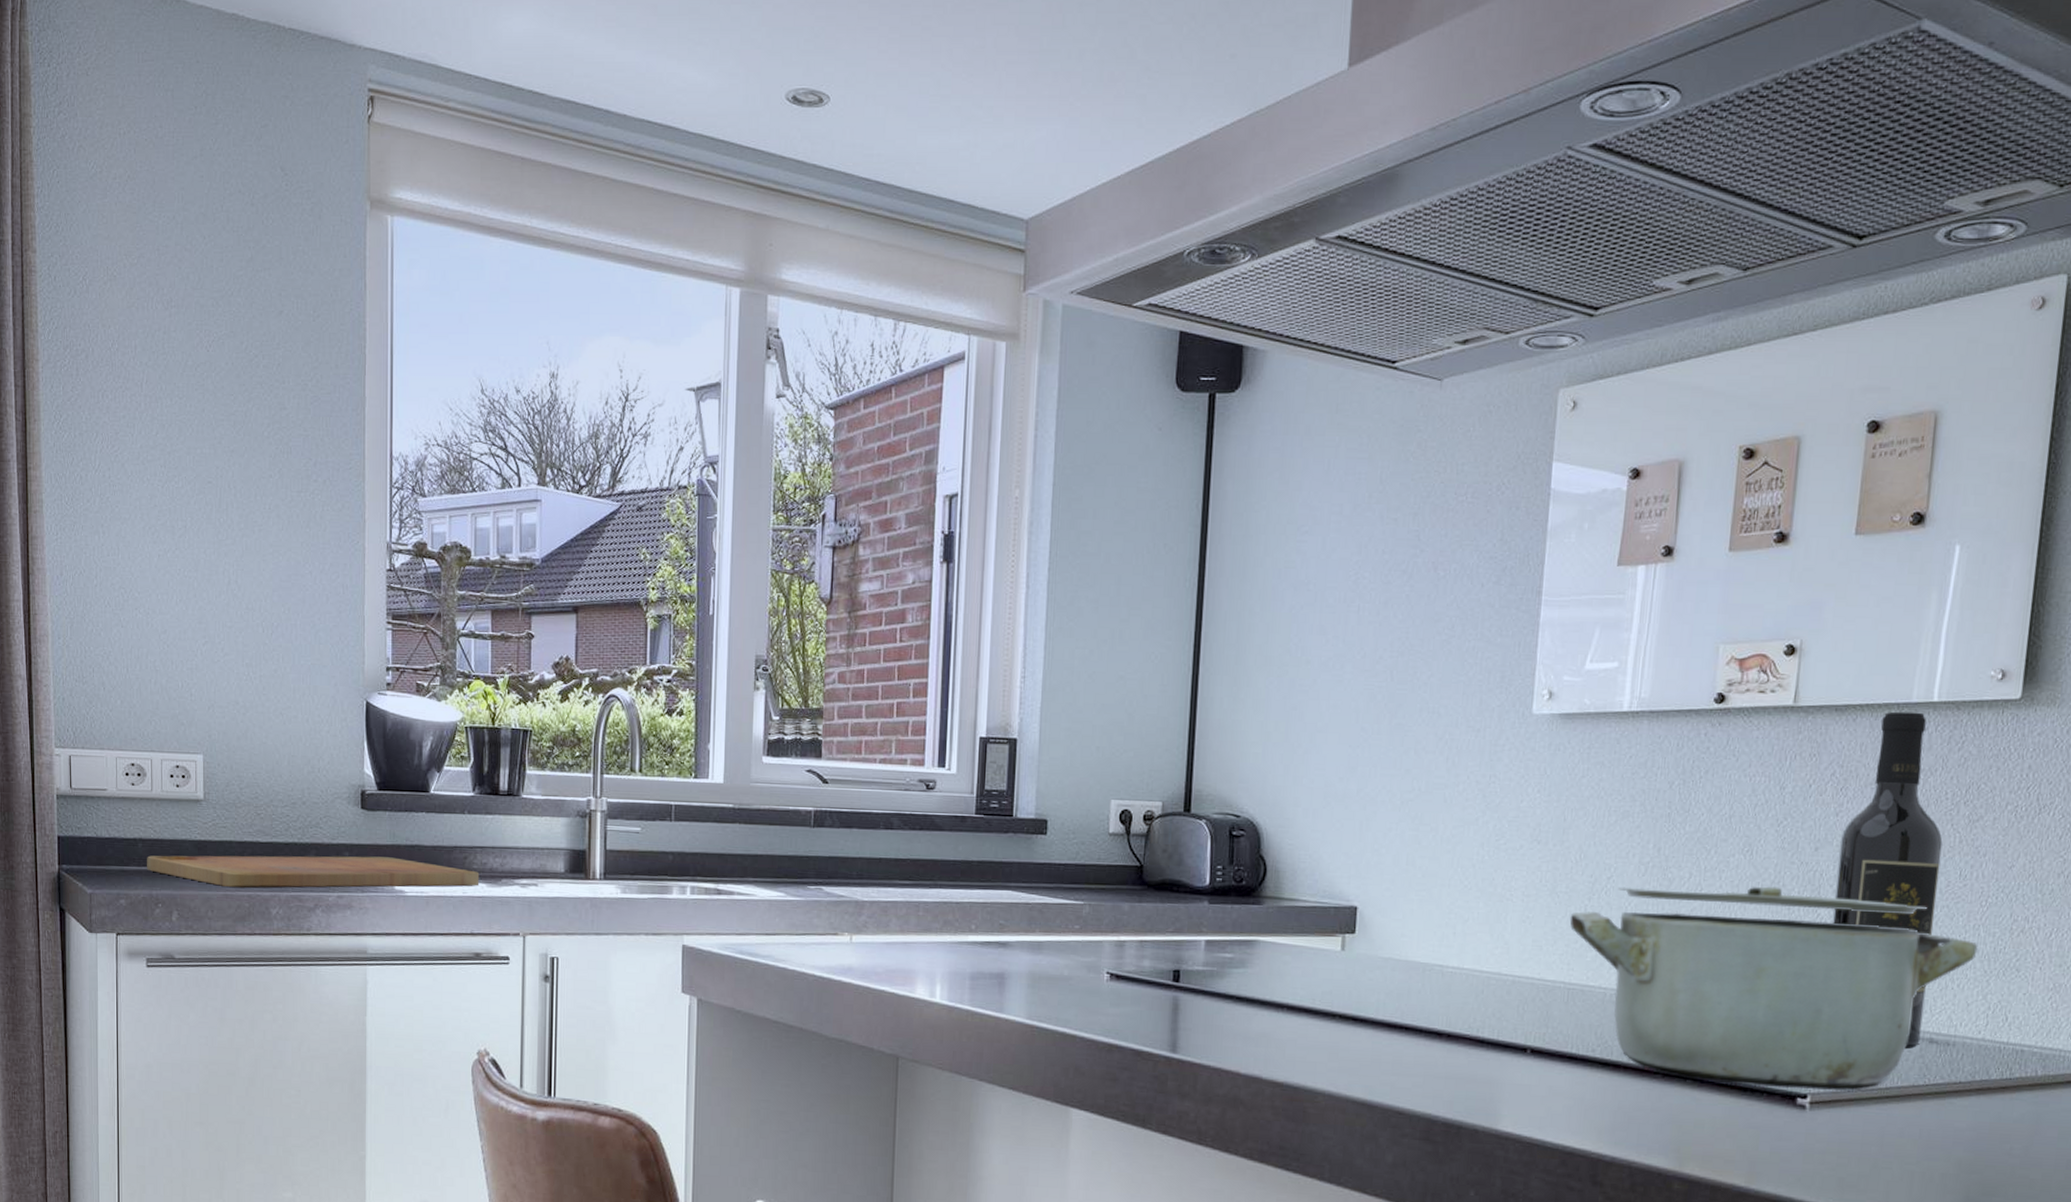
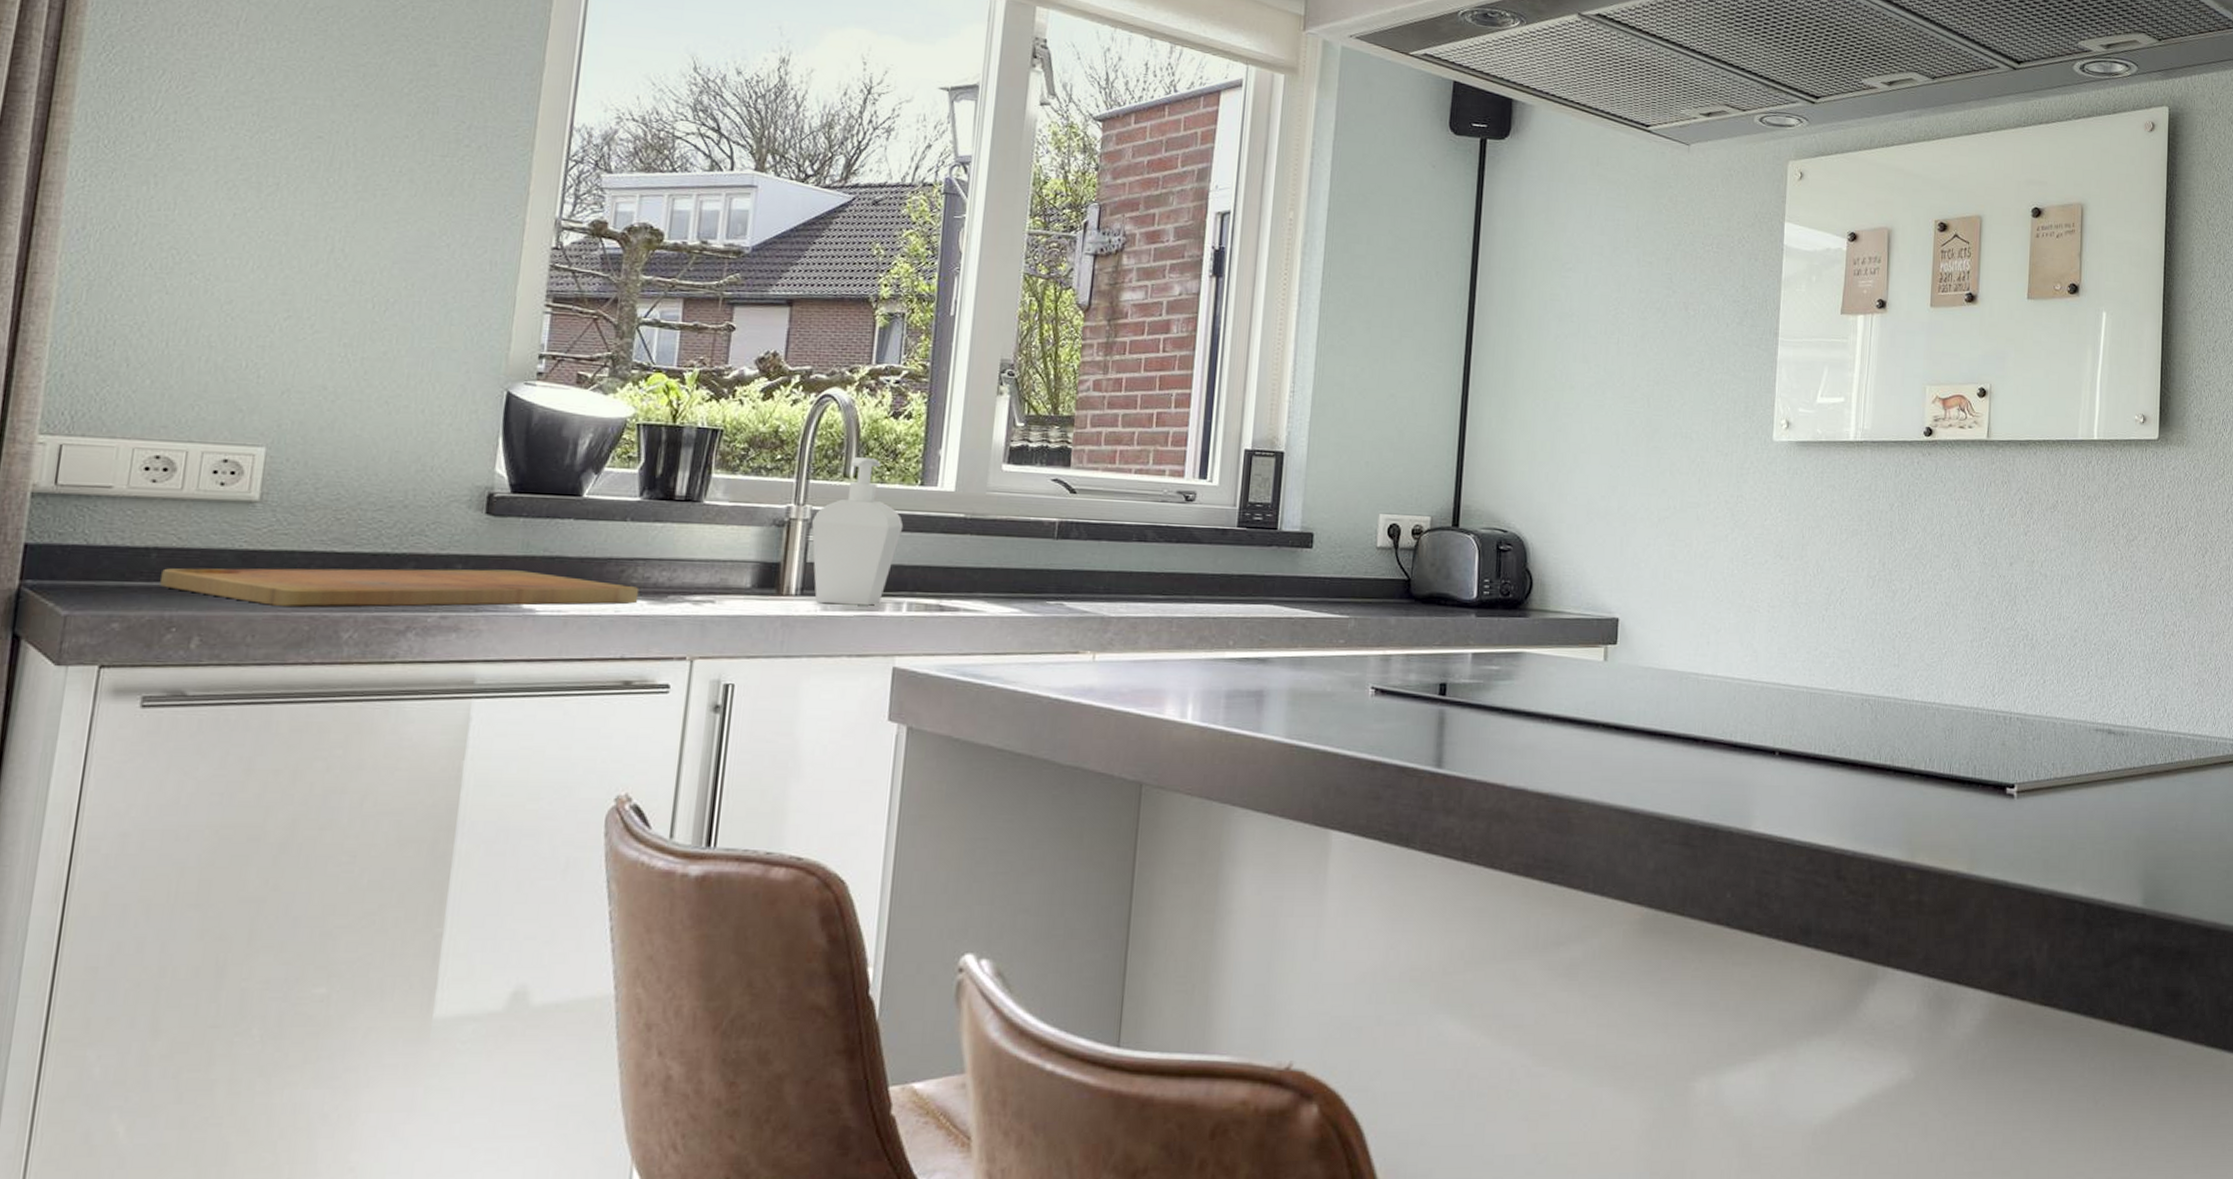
soap bottle: none [607,753,683,889] -> present [811,457,904,606]
saucepan: present [1569,886,1978,1091] -> none [1810,596,2140,780]
wine bottle: present [1832,711,1943,1050] -> none [2026,447,2108,740]

